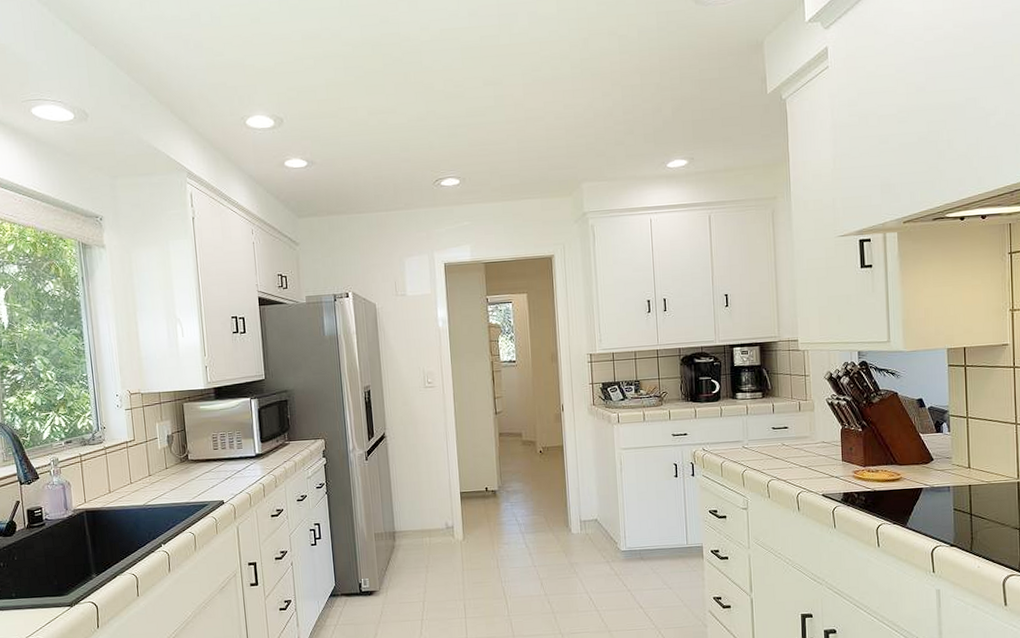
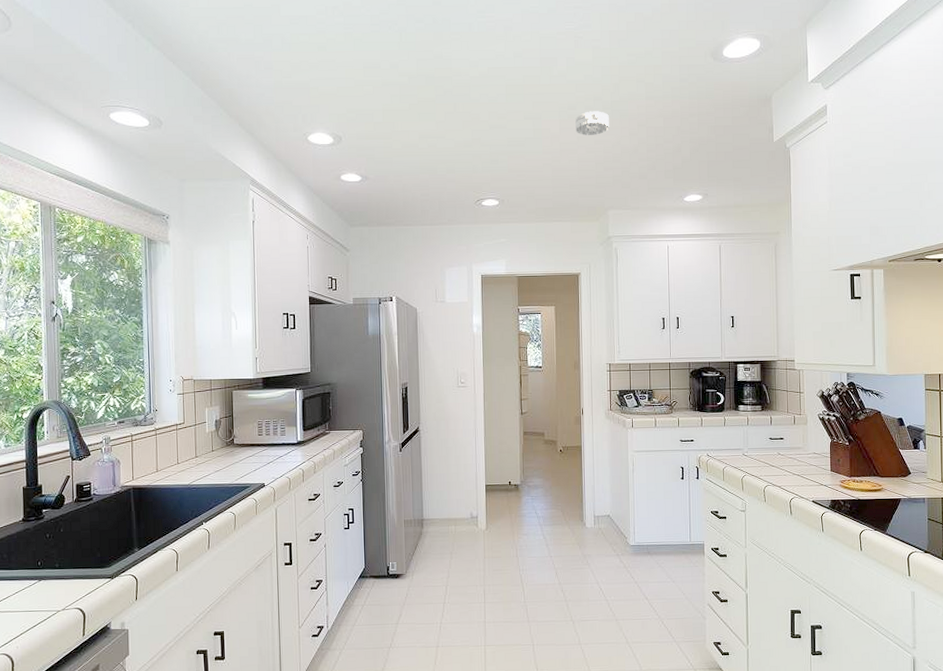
smoke detector: none [541,71,580,100] -> present [575,111,609,135]

